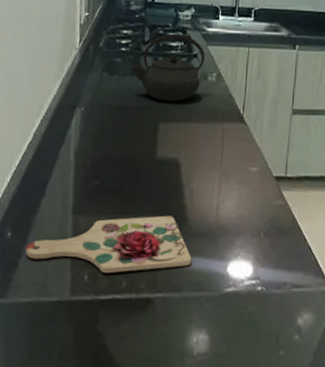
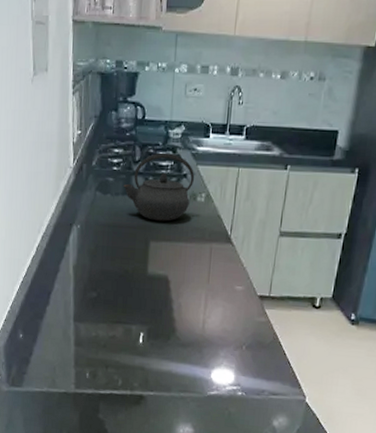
cutting board: present [25,215,192,273] -> none [36,326,179,373]

